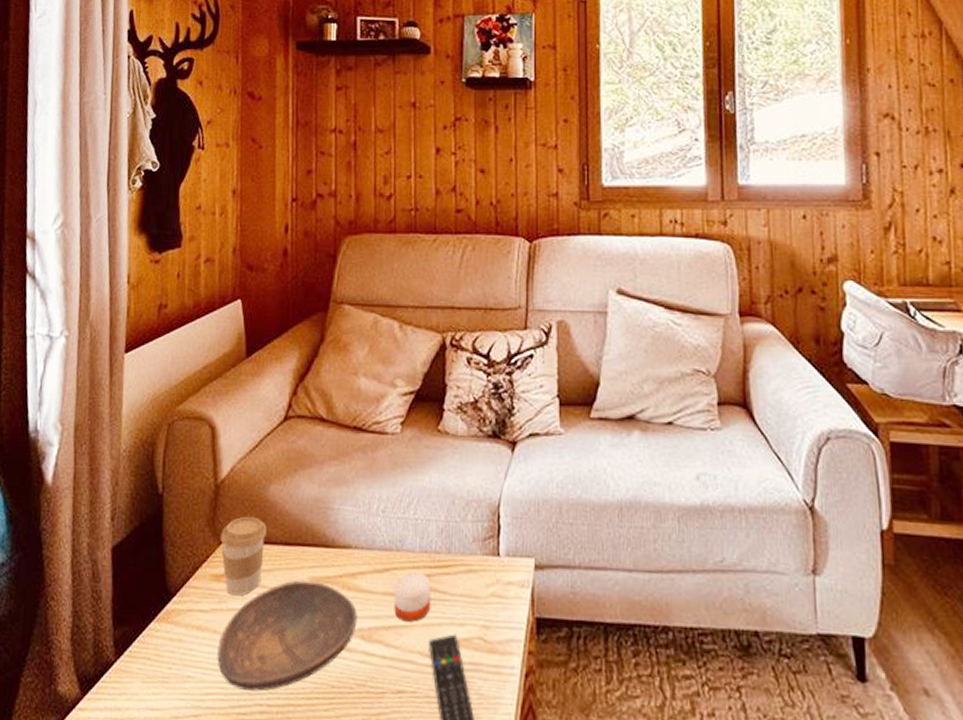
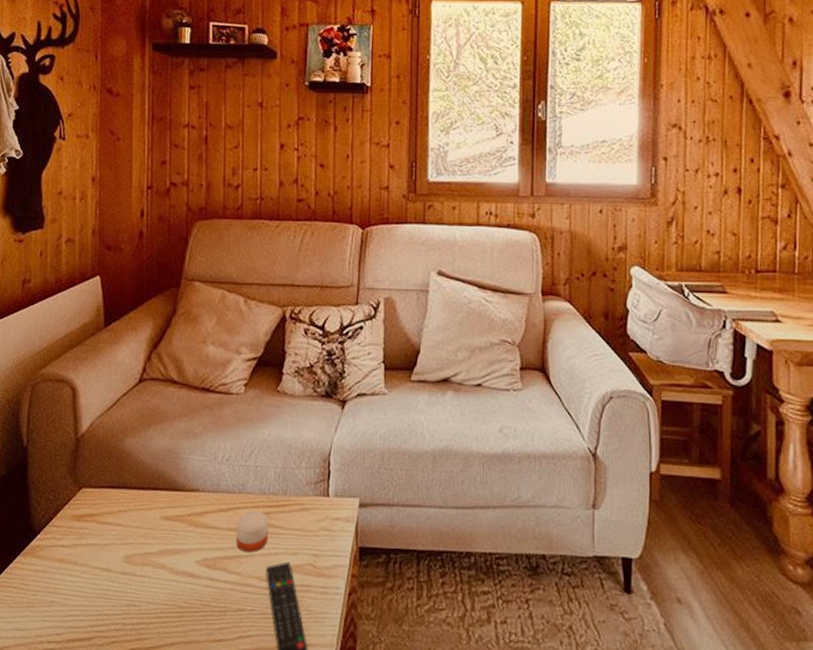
decorative bowl: present [217,580,357,692] -> none [77,519,203,613]
coffee cup: present [220,516,267,596] -> none [80,465,123,533]

